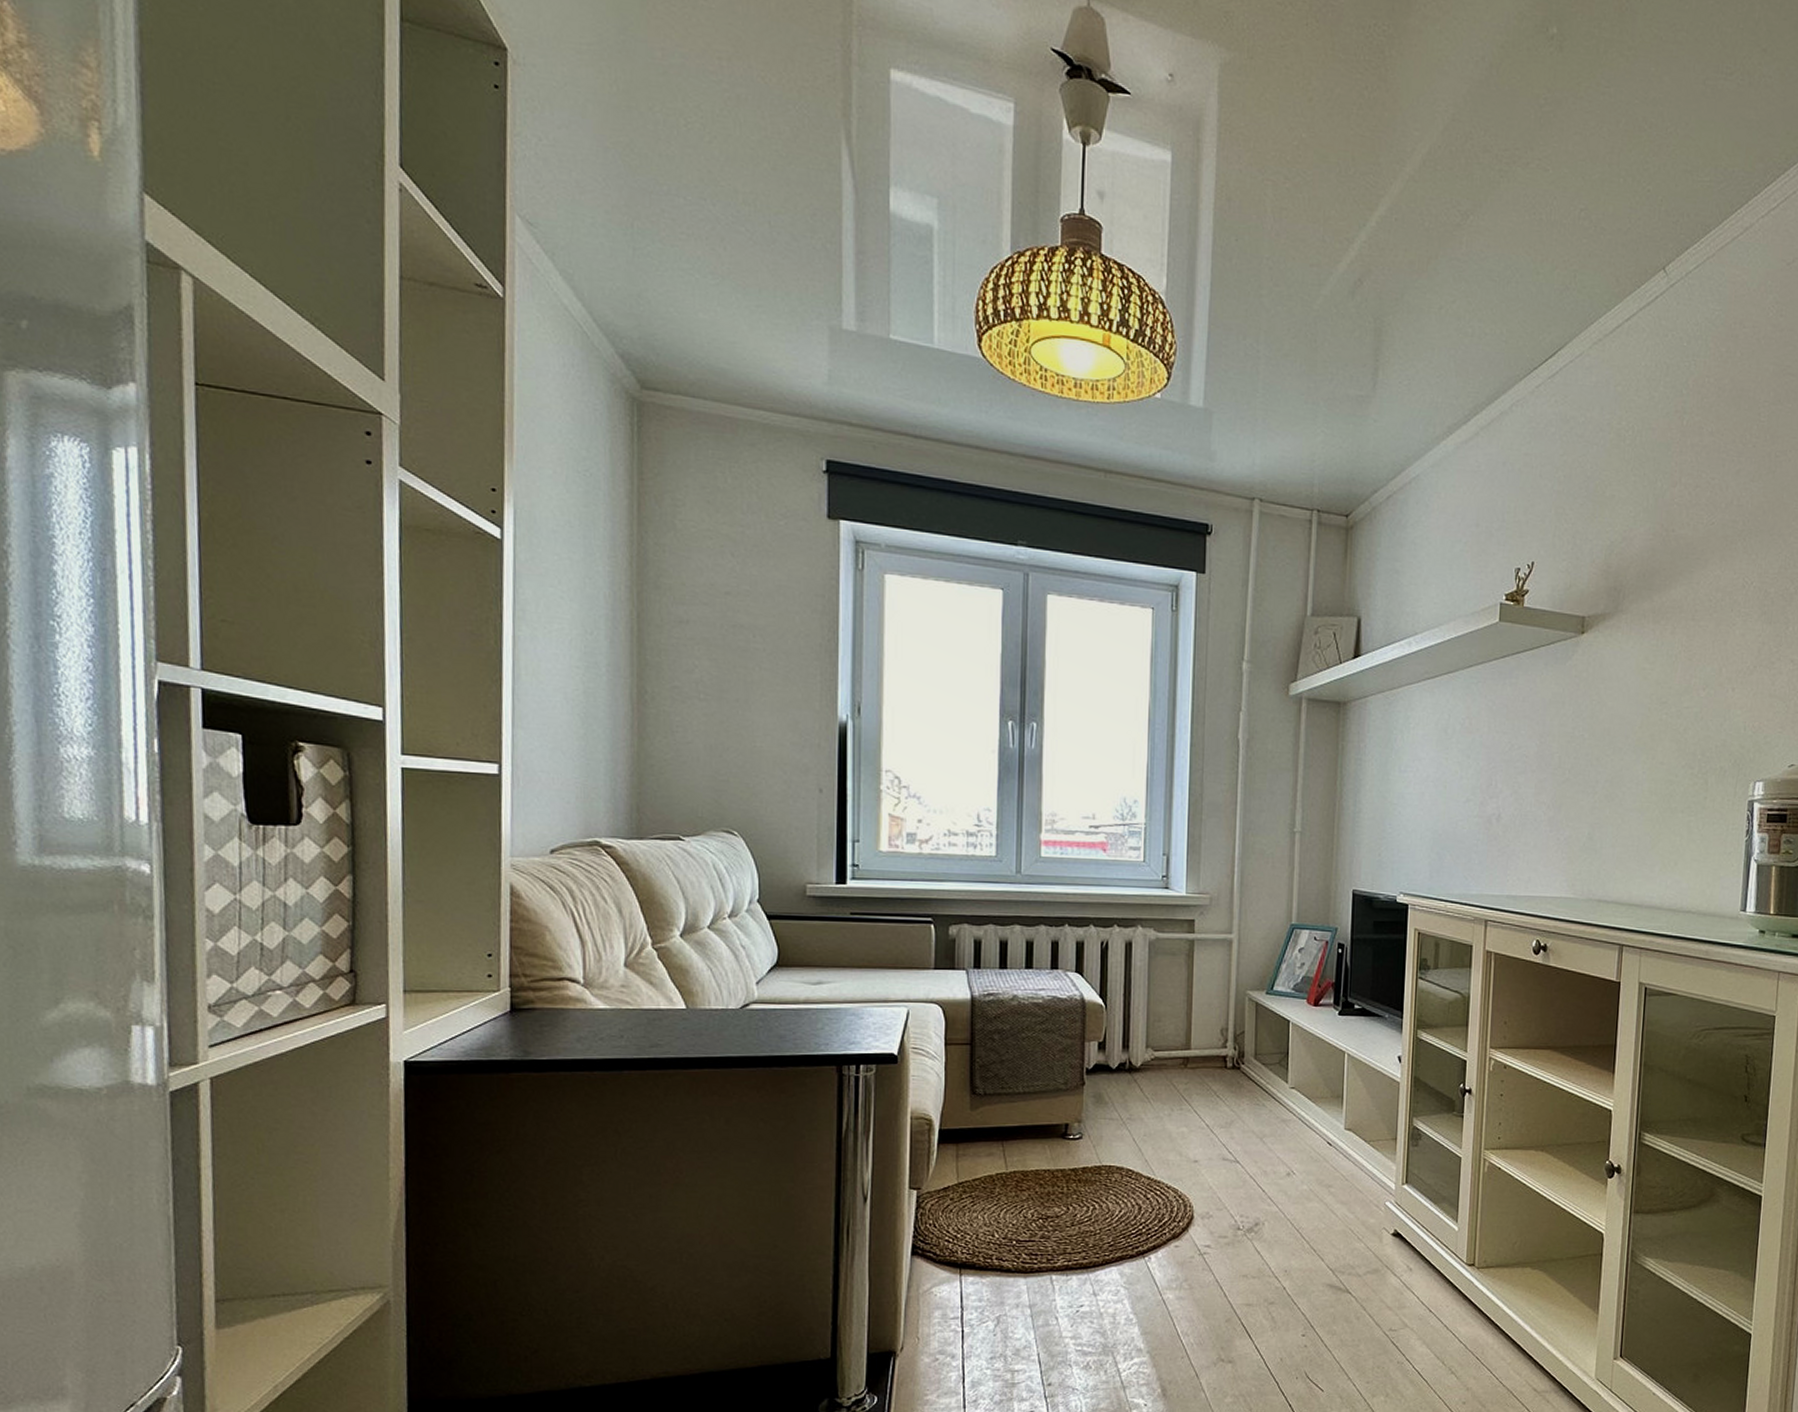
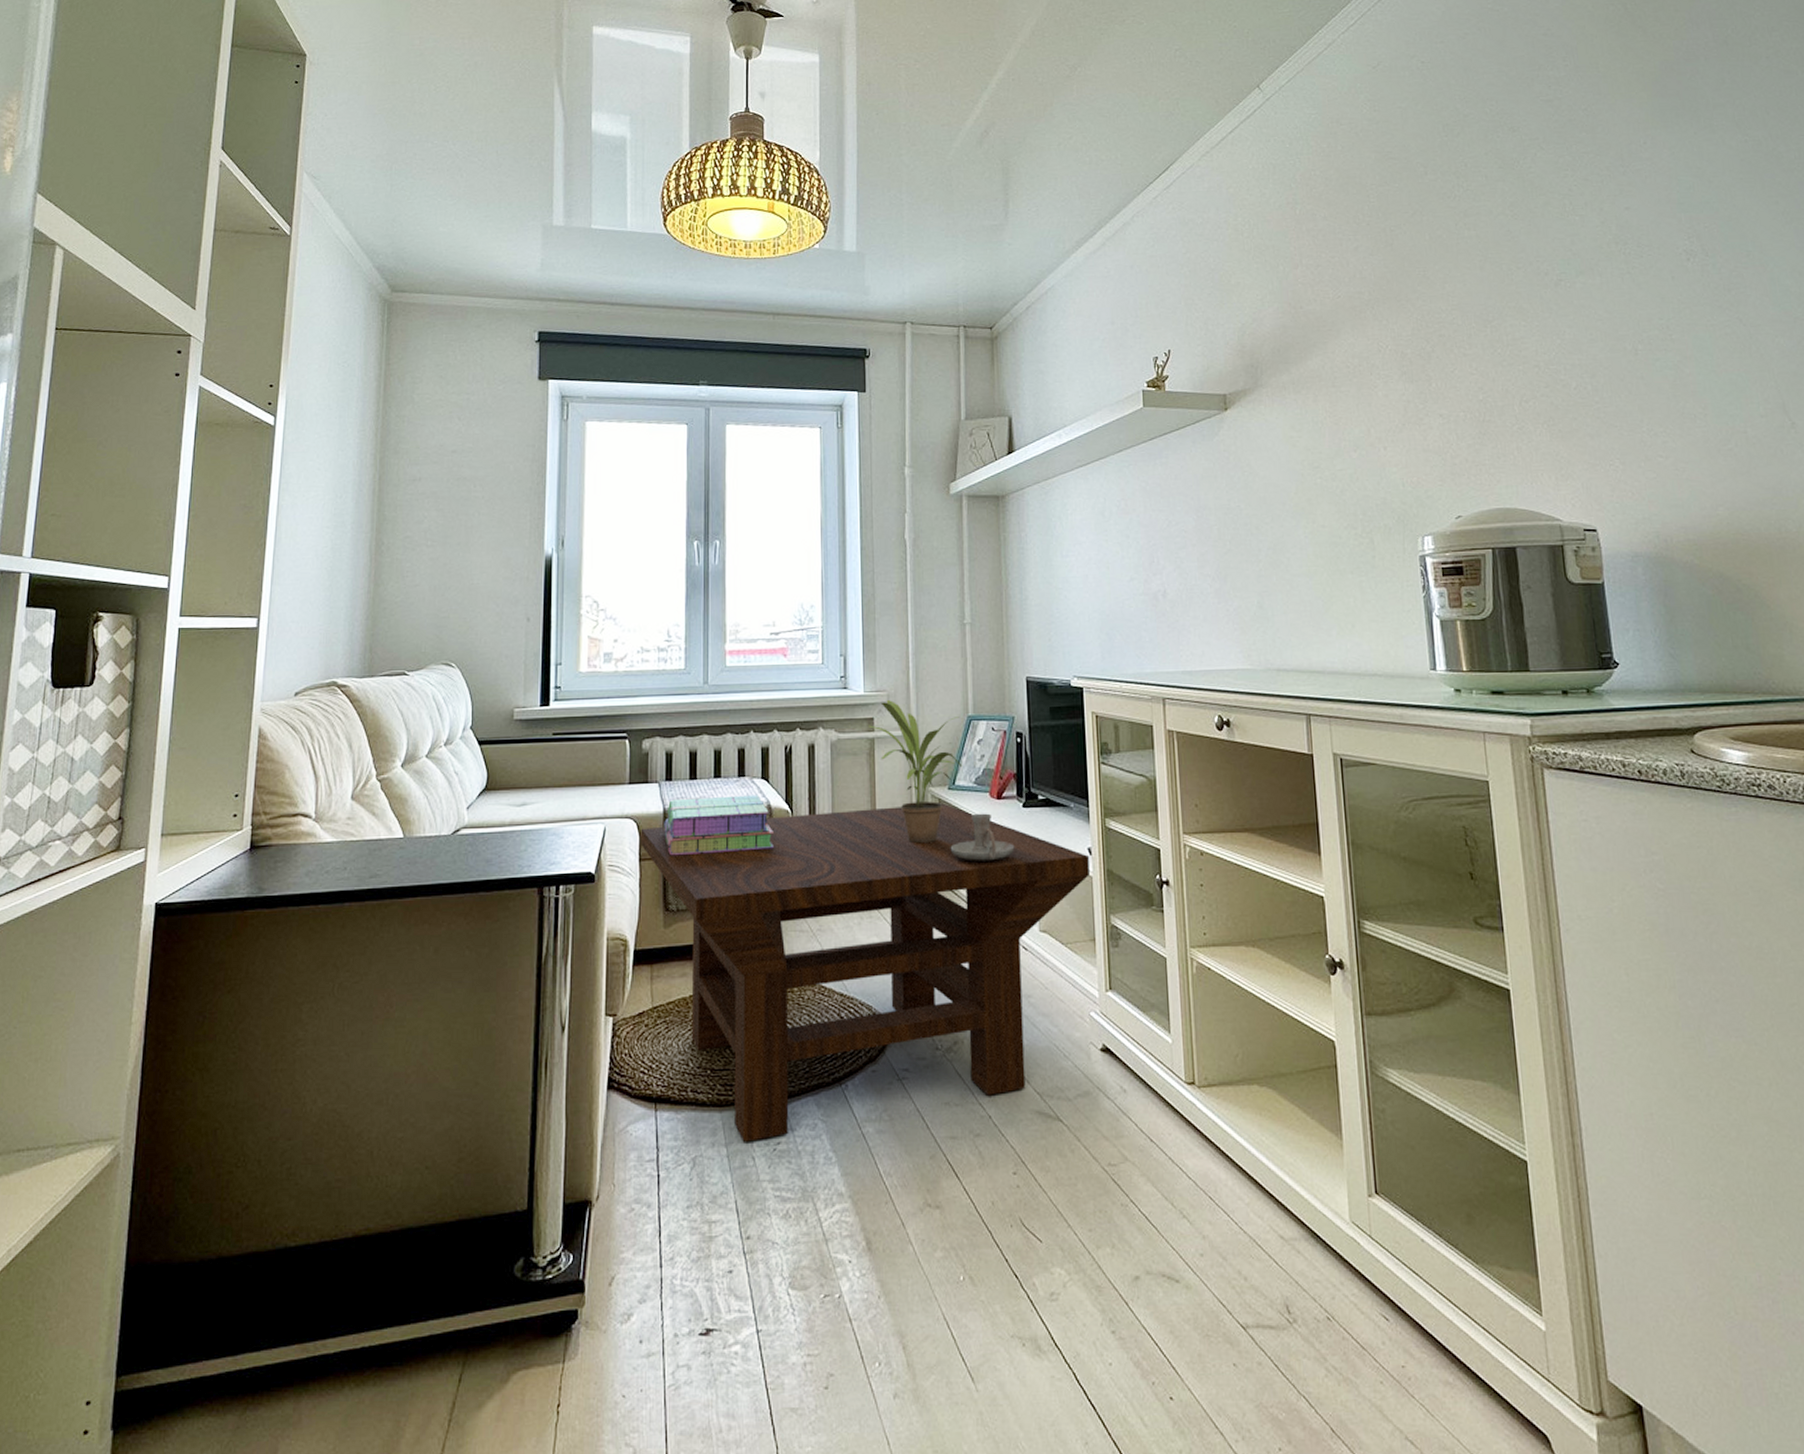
coffee table: none [946,1006,1399,1304] -> present [640,803,1090,1142]
stack of books: none [971,987,1086,1043] -> present [664,795,774,856]
potted plant: none [1189,903,1283,1044] -> present [869,700,963,844]
candle holder: none [1264,1018,1328,1063] -> present [950,813,1015,861]

